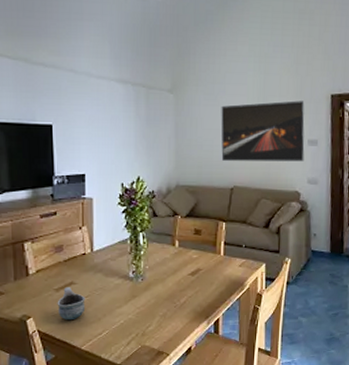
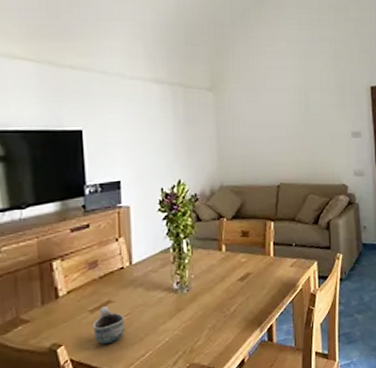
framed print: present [221,100,305,162] -> none [263,94,349,158]

